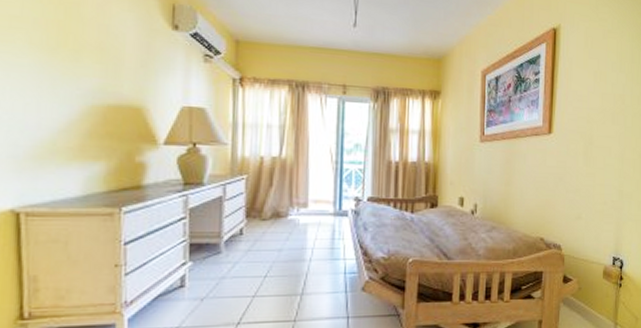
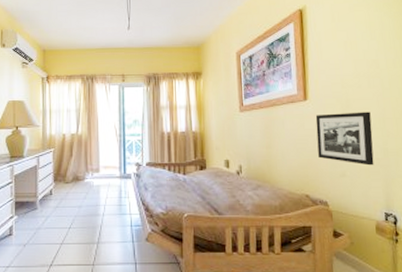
picture frame: none [557,150,611,208] -> present [315,111,374,166]

